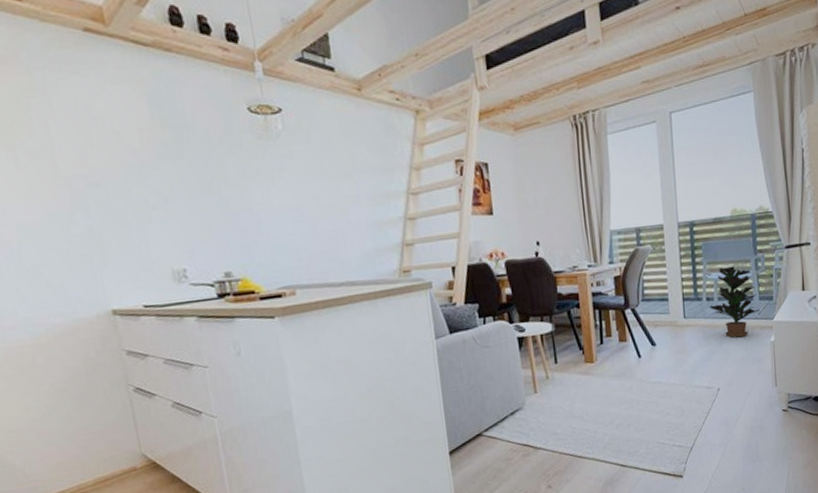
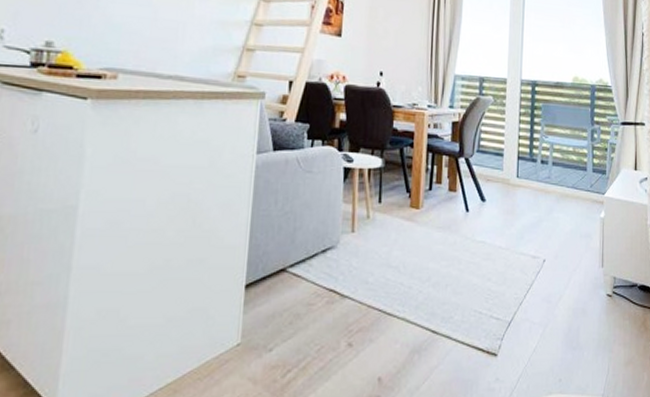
potted plant: present [709,266,760,338] -> none [542,132,592,208]

